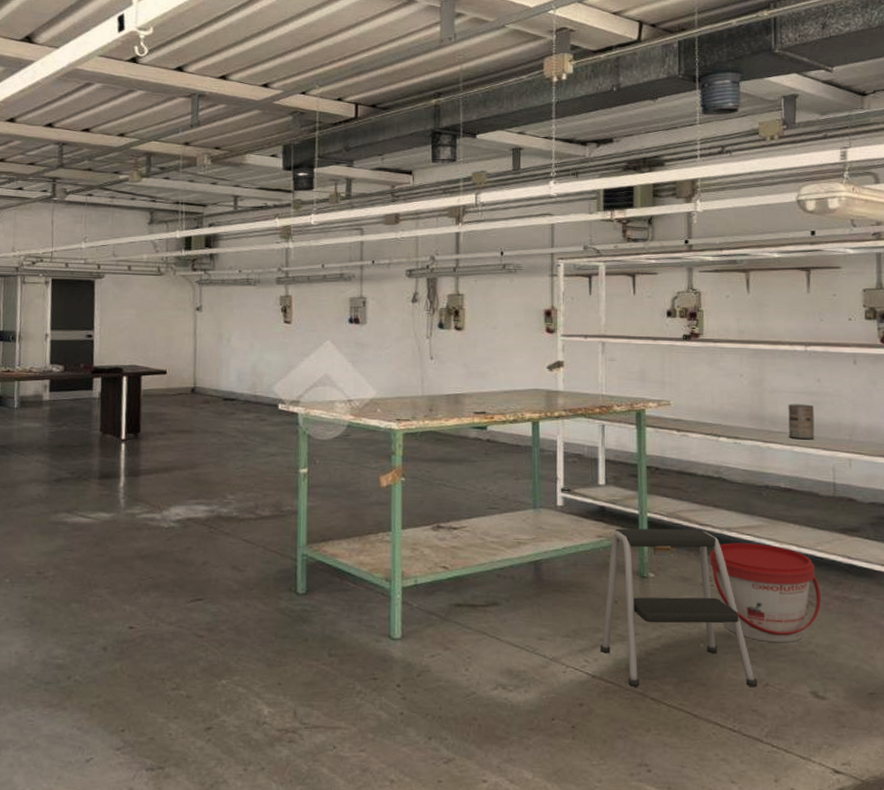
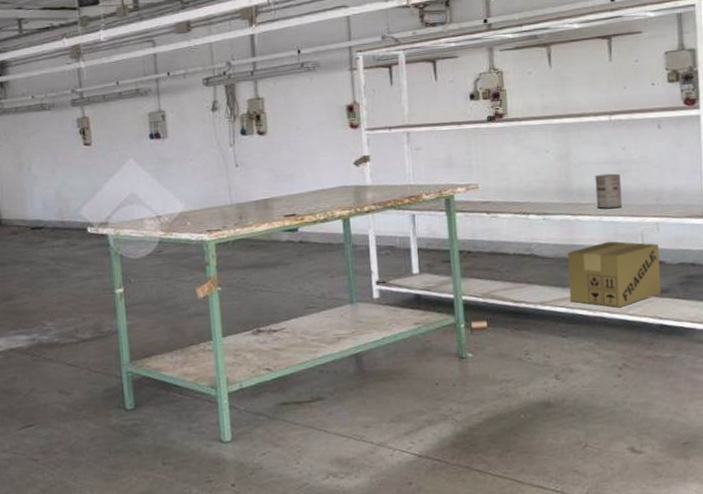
step stool: present [600,528,758,688] -> none [424,306,578,462]
bucket: present [709,543,822,642] -> none [525,314,635,406]
cardboard box: none [756,472,852,542] -> present [567,241,661,308]

